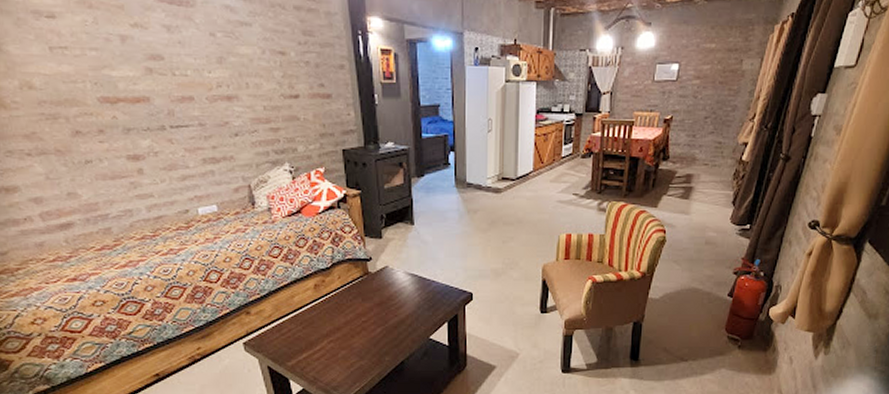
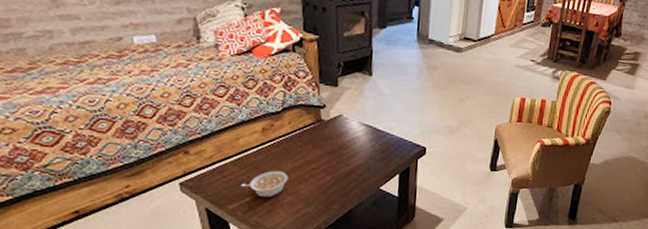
legume: none [298,325,341,353] -> present [241,170,288,198]

